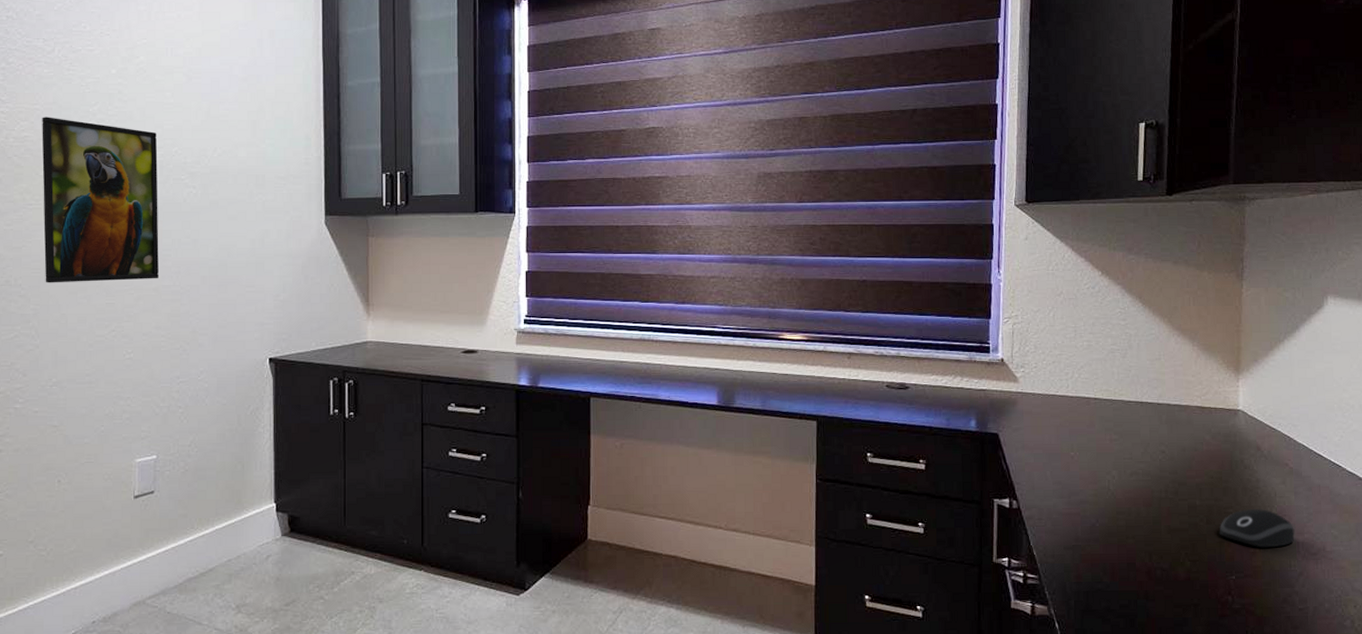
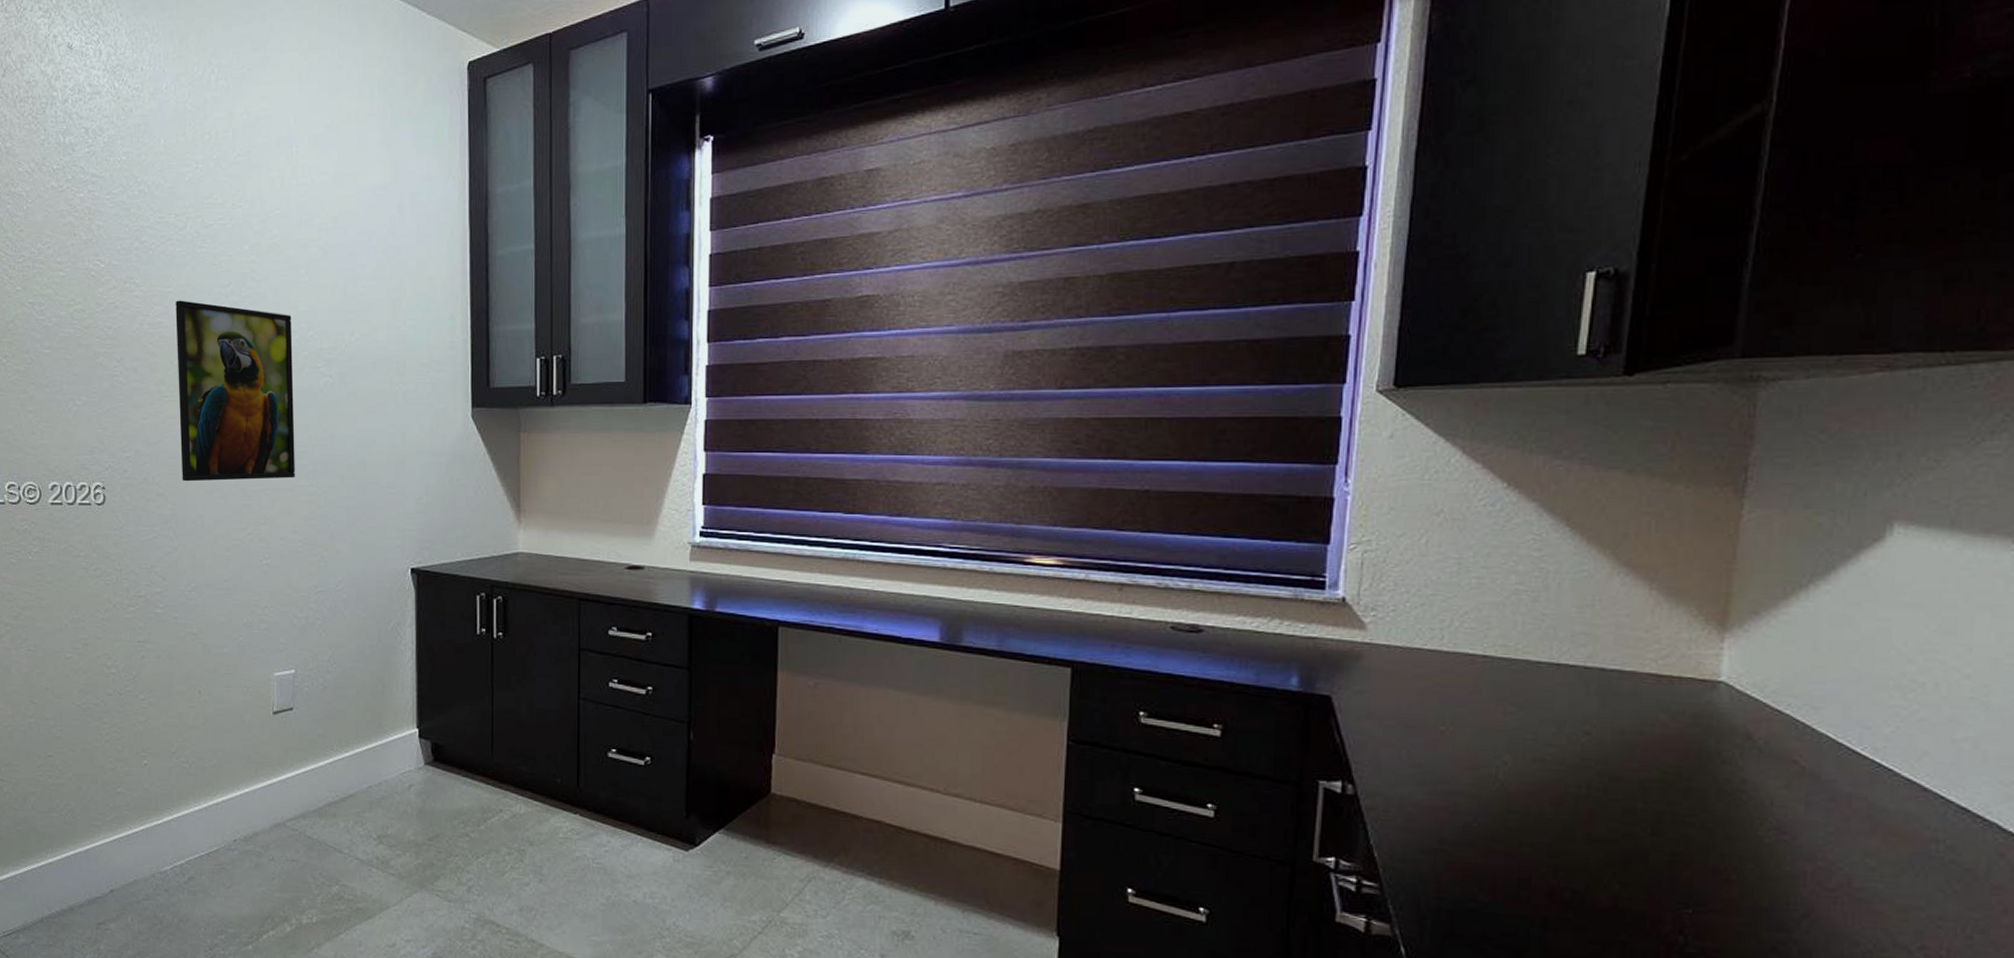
computer mouse: present [1219,509,1295,548] -> none [1670,820,1800,876]

